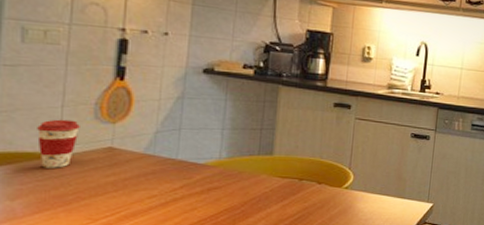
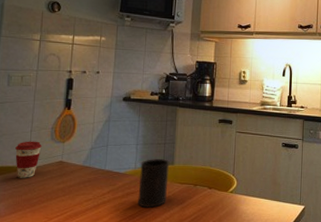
cup: none [223,147,268,206] -> present [138,159,170,208]

